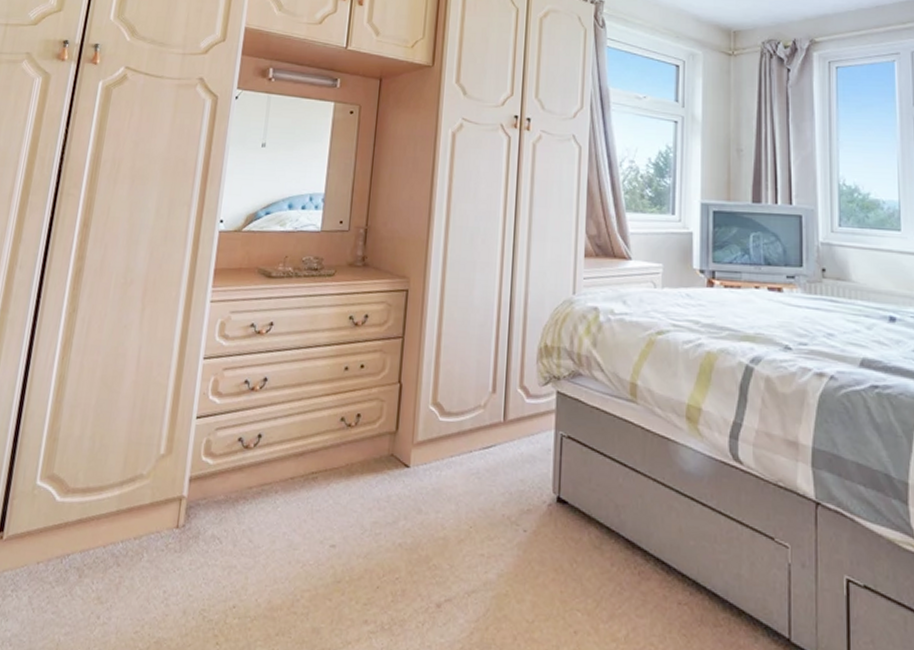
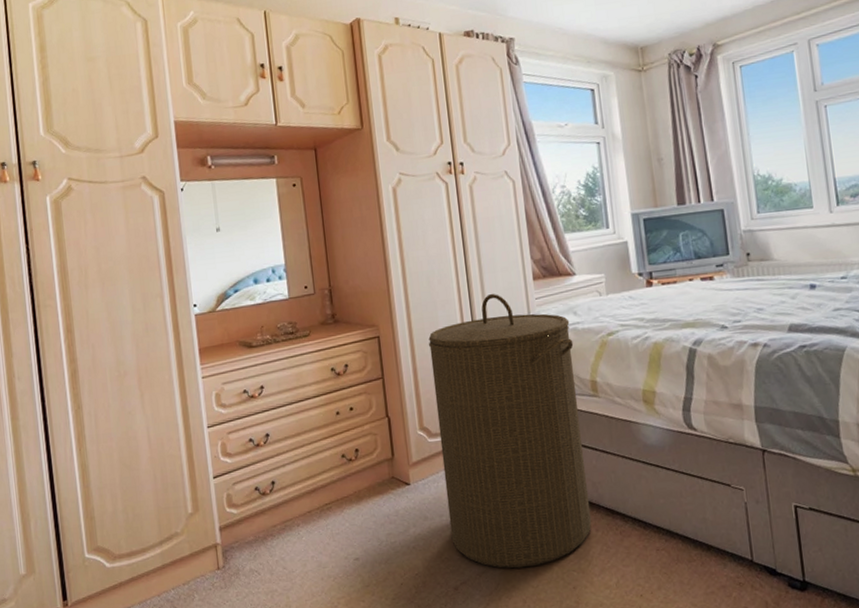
laundry hamper: none [444,263,618,596] -> present [428,293,592,569]

